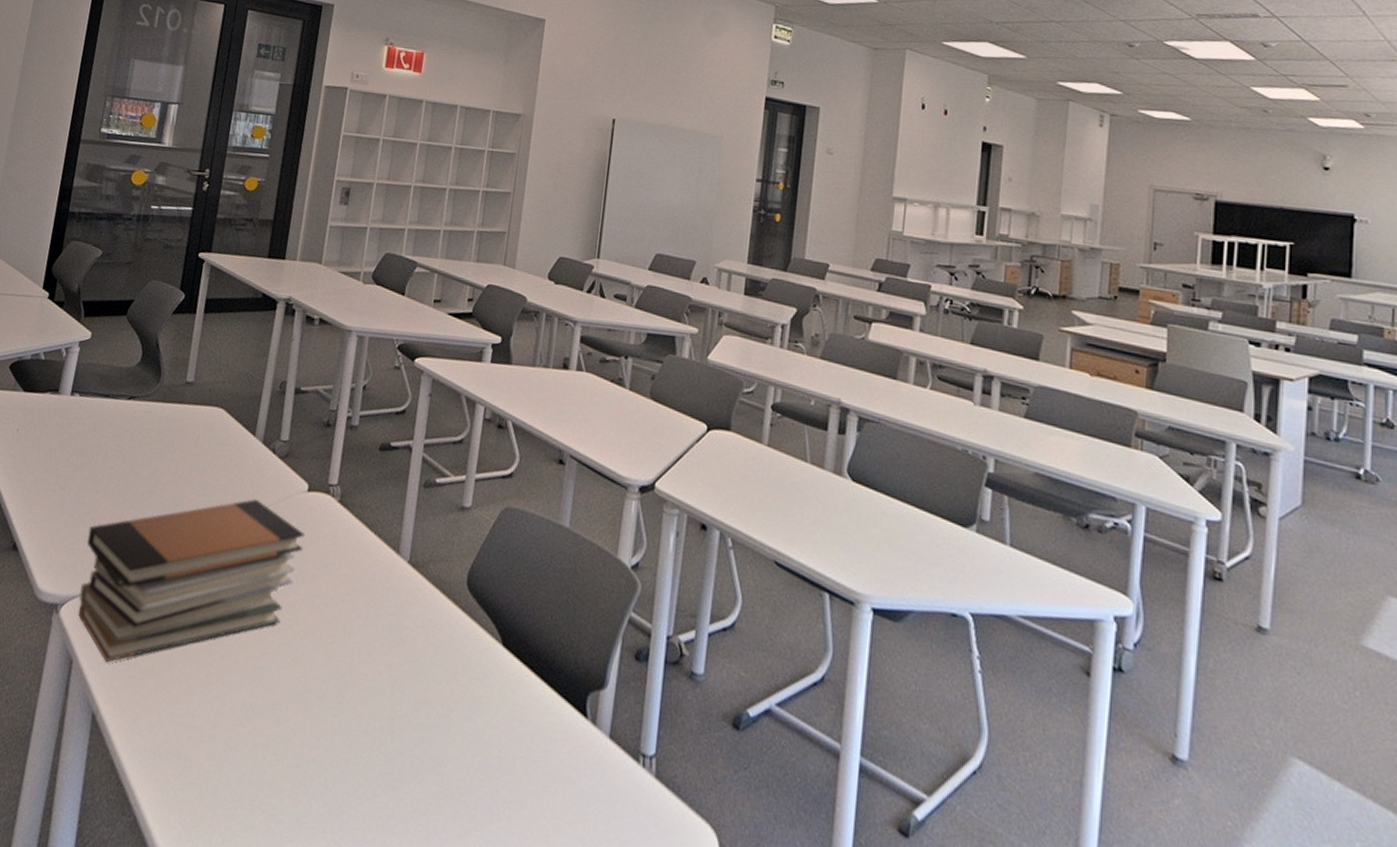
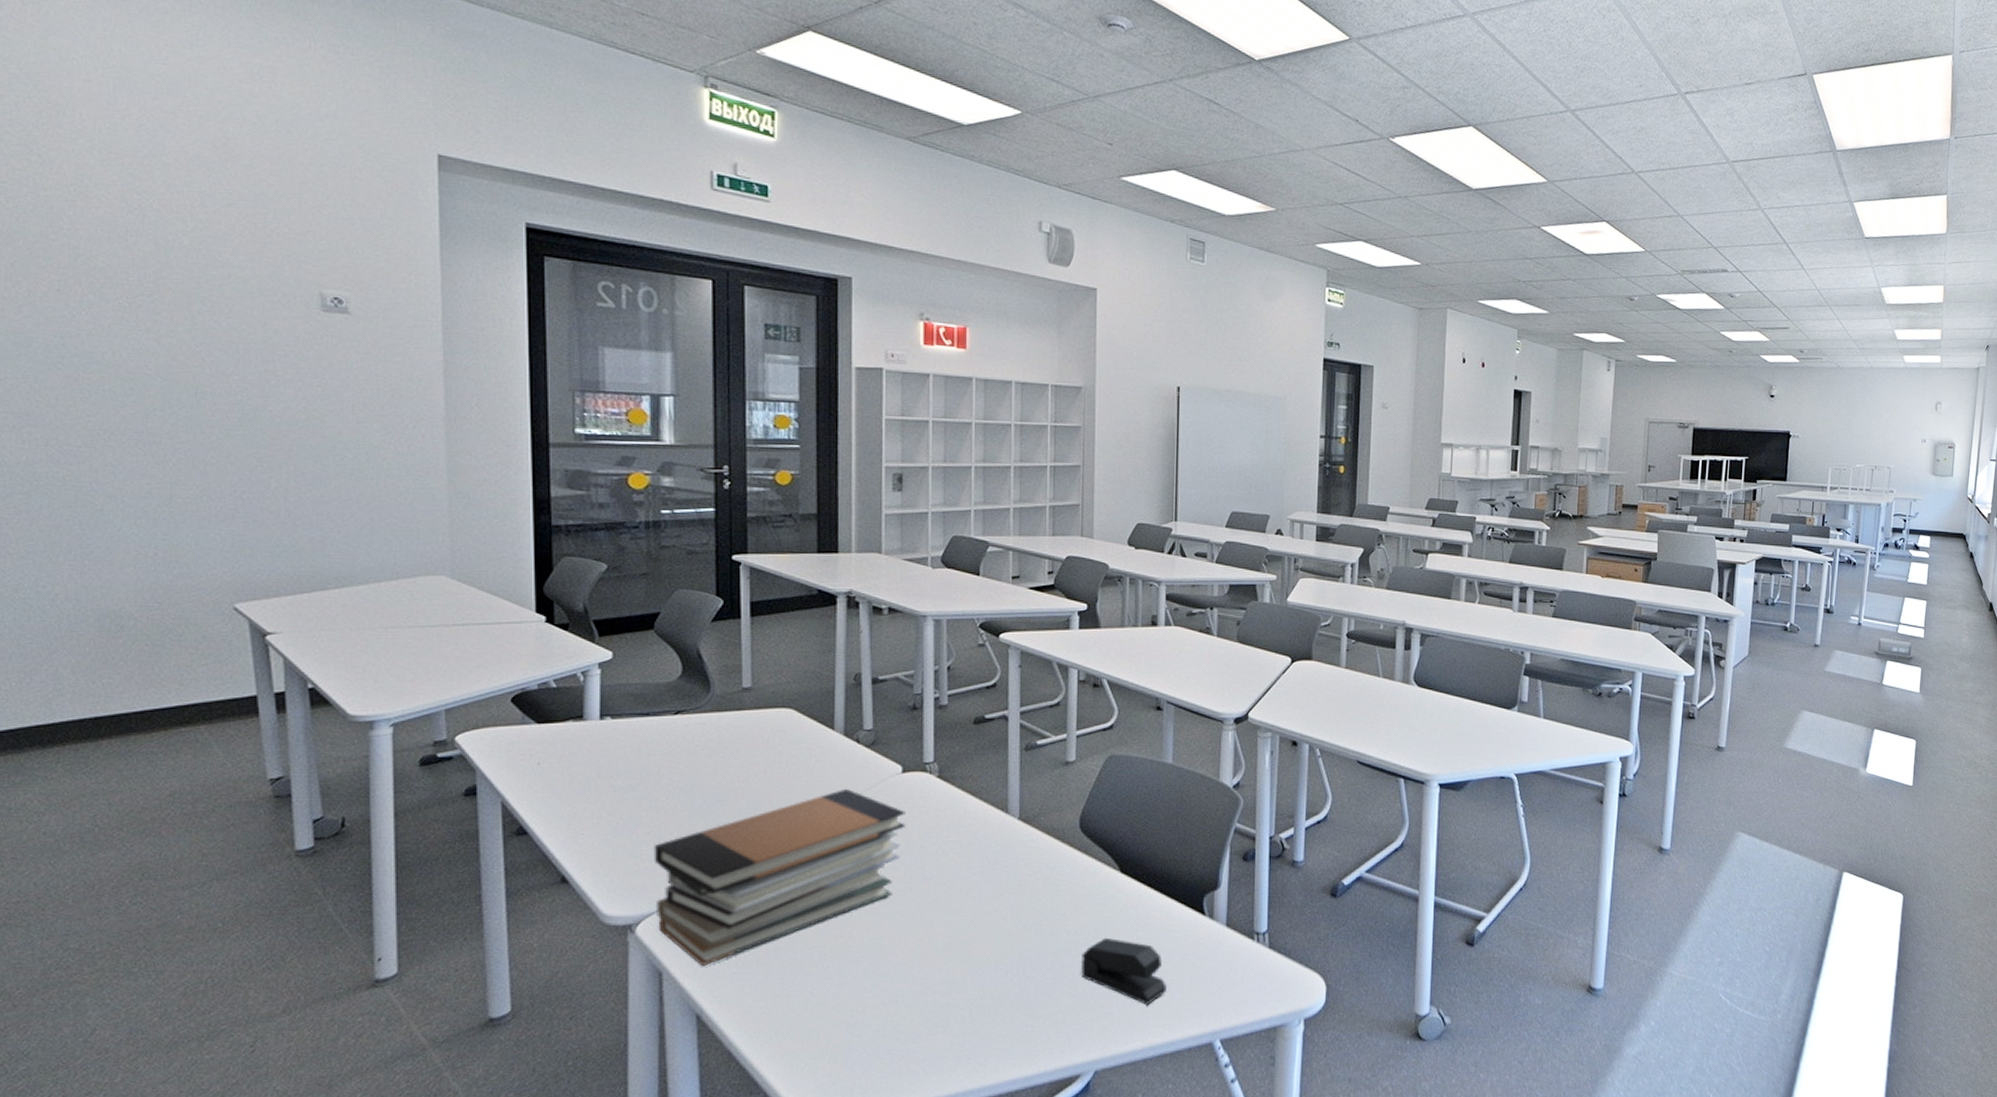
stapler: none [448,720,537,816] -> present [1080,937,1167,1004]

